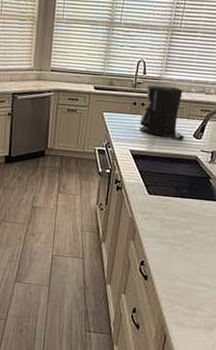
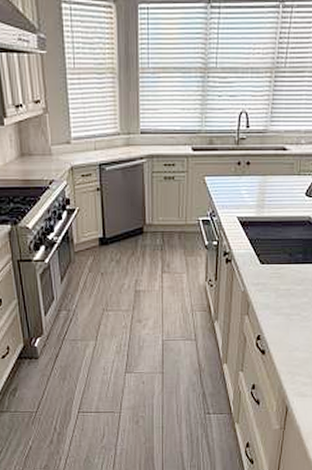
coffee maker: present [139,85,184,140] -> none [246,139,296,201]

